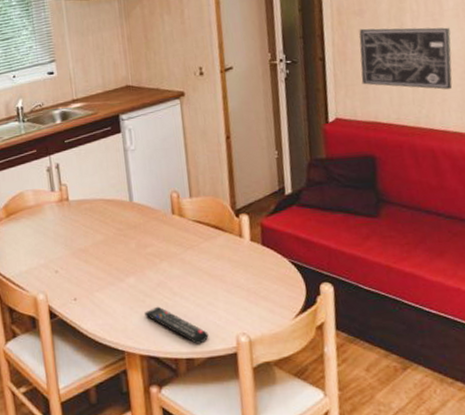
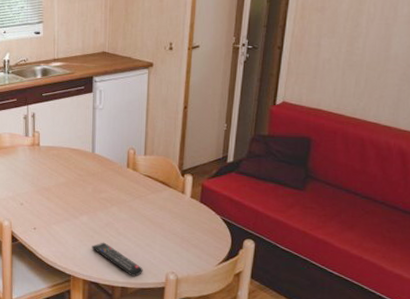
wall art: present [359,27,452,90] -> none [311,24,399,88]

